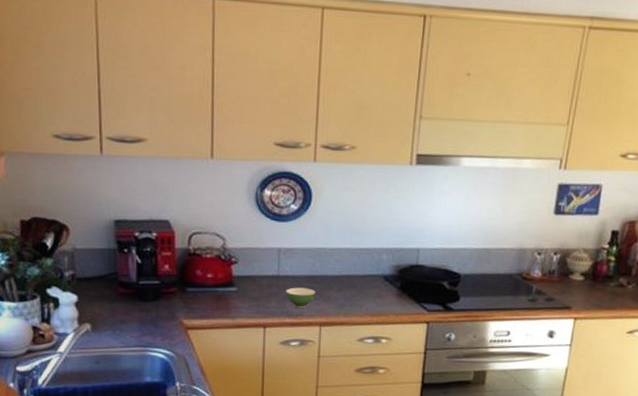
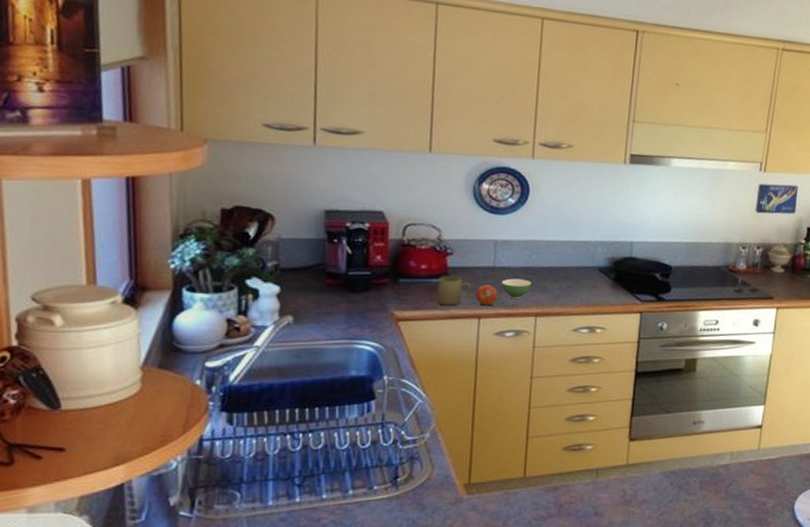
mug: none [223,284,256,315] -> present [437,275,471,306]
fruit: none [261,293,283,315] -> present [476,284,498,306]

